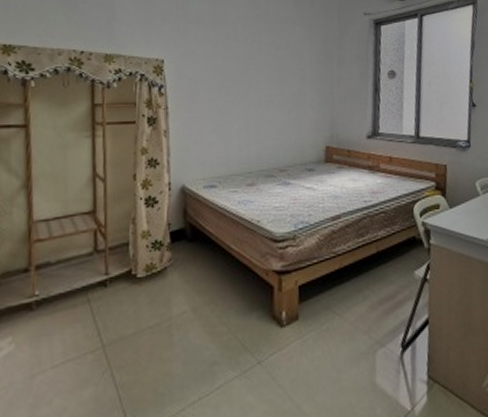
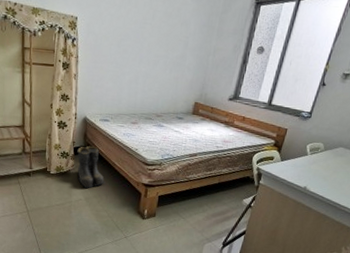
boots: none [175,227,220,293] -> present [77,146,105,189]

